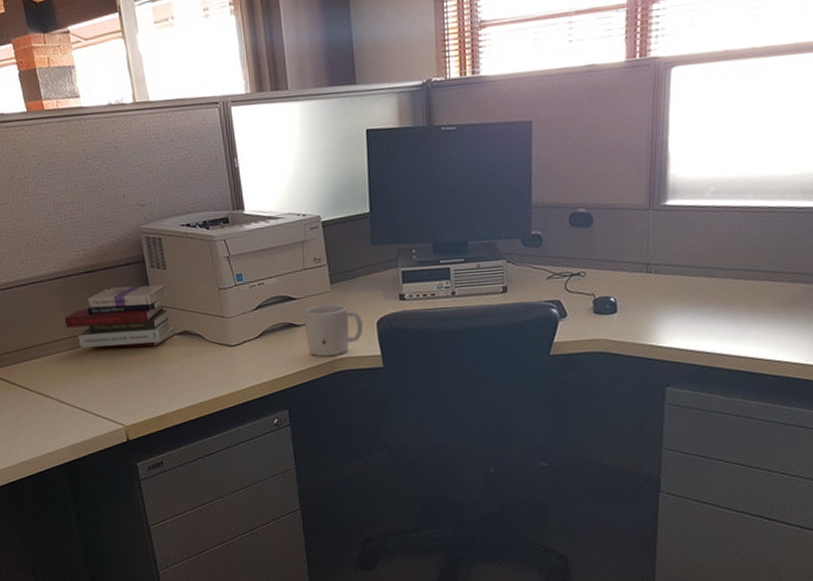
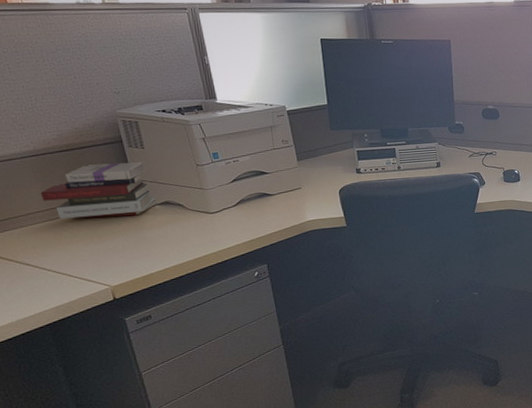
mug: present [303,303,363,357] -> none [275,176,328,220]

